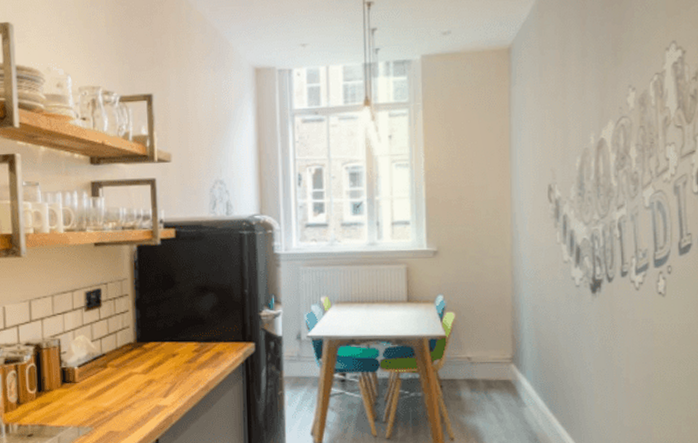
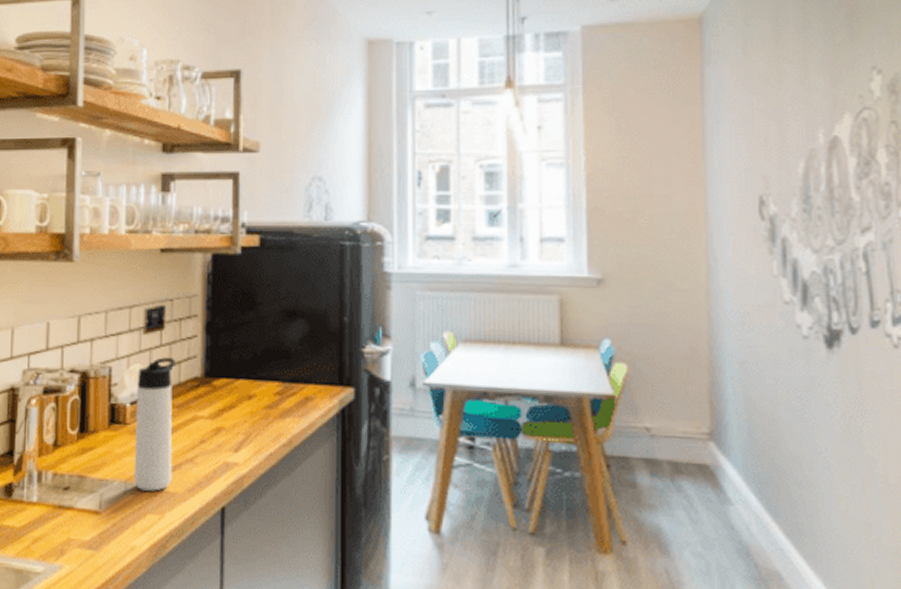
thermos bottle: none [82,329,116,432] -> present [134,357,175,492]

